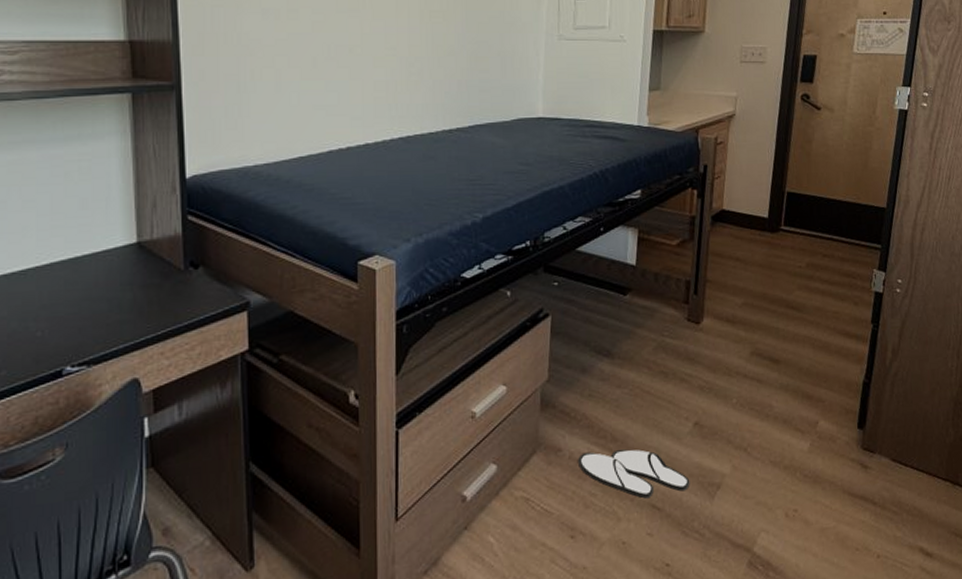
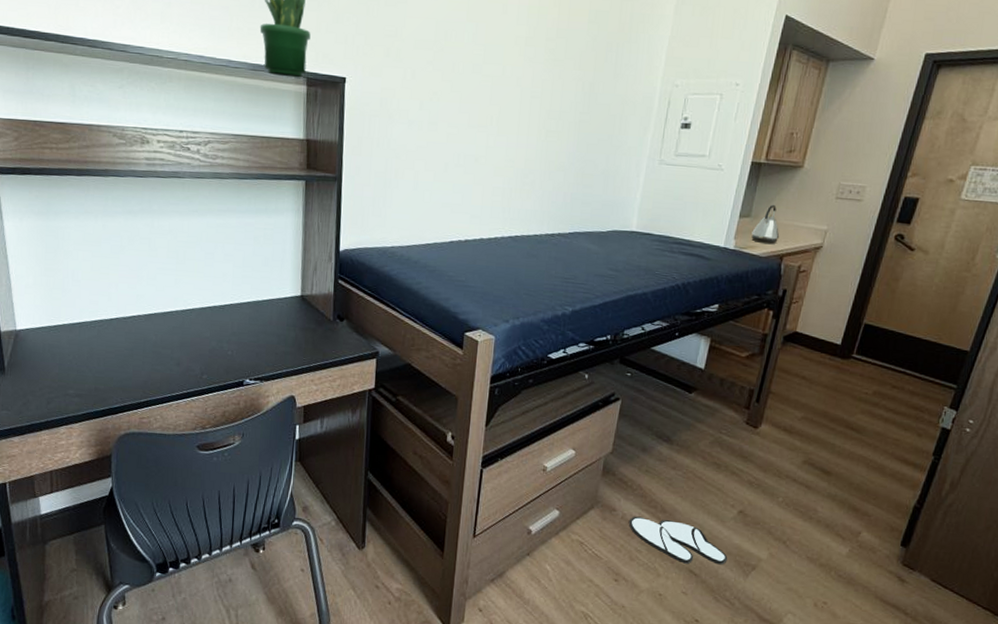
kettle: none [664,74,692,118] -> present [751,204,780,245]

